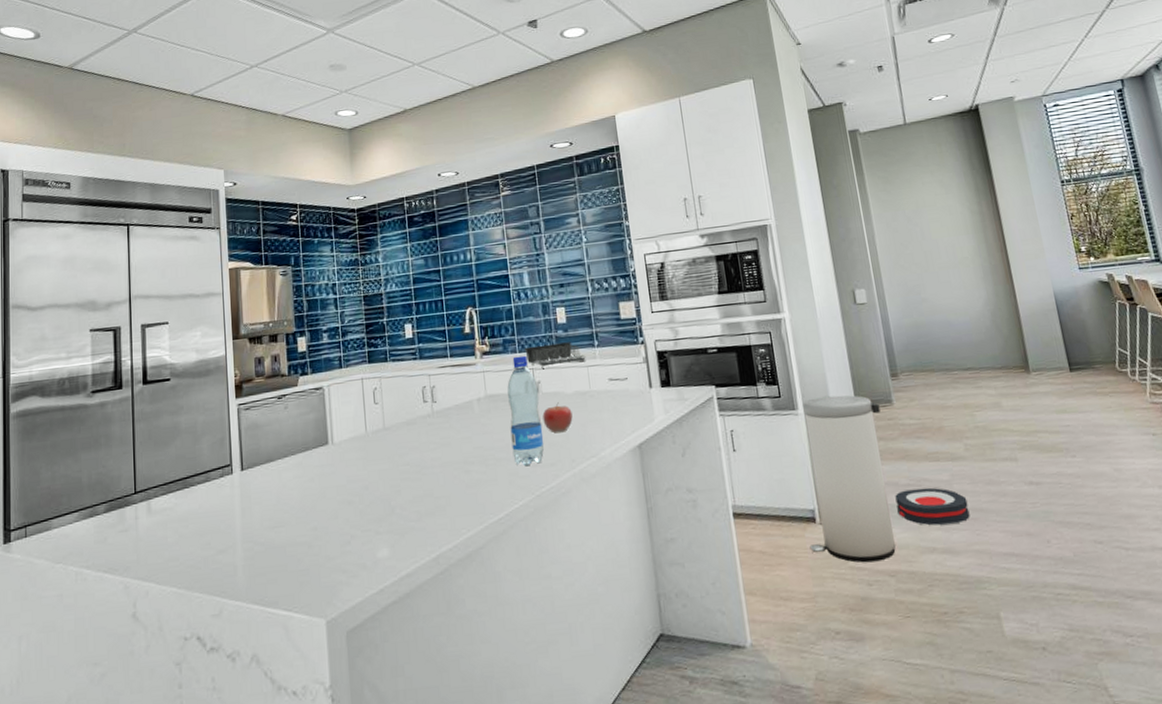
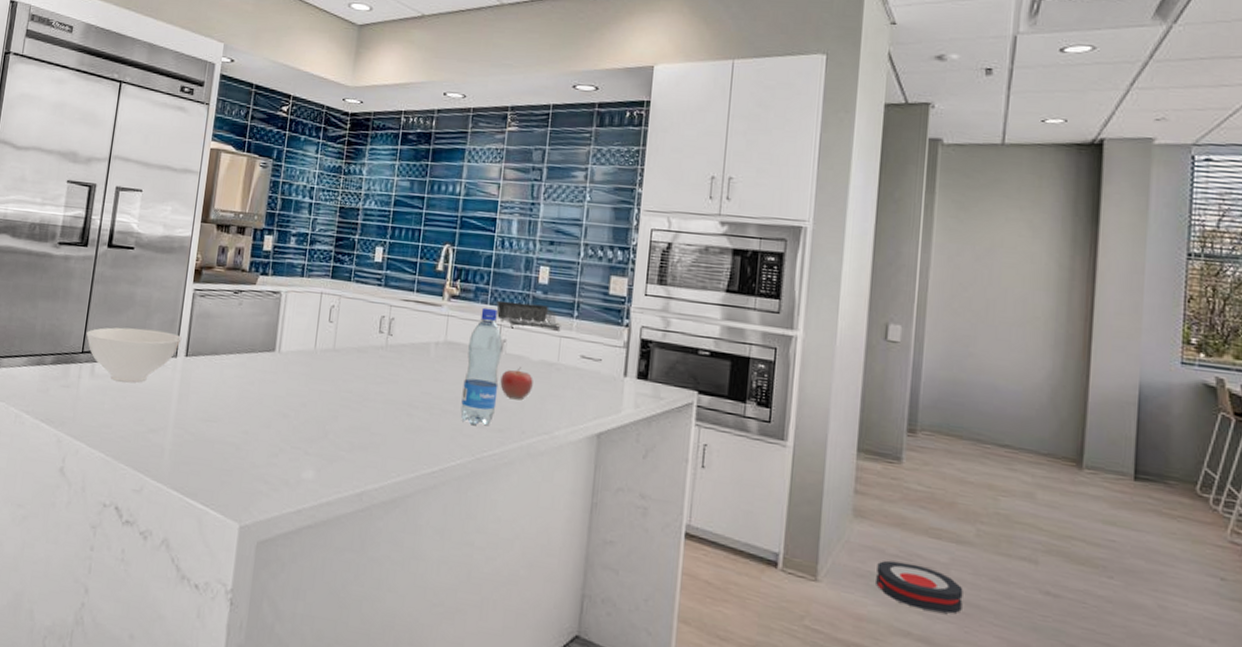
bowl: none [136,451,234,513] -> present [86,327,182,383]
pedal bin: present [803,395,896,563] -> none [763,432,885,629]

